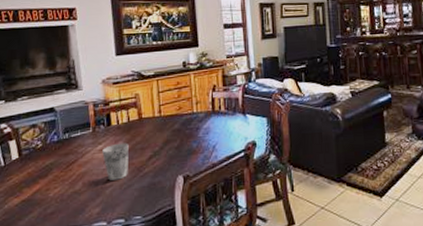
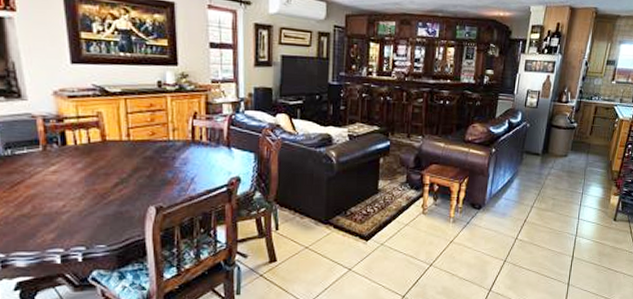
cup: present [102,143,129,181] -> none [56,166,90,206]

